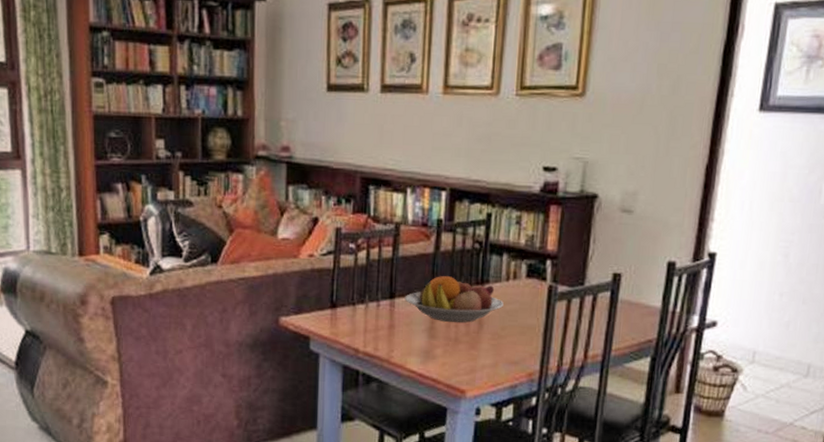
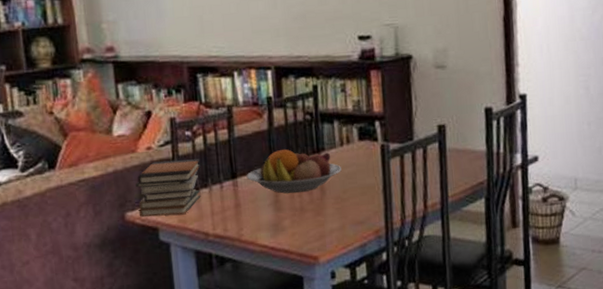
book stack: none [293,270,360,328] -> present [136,159,201,217]

